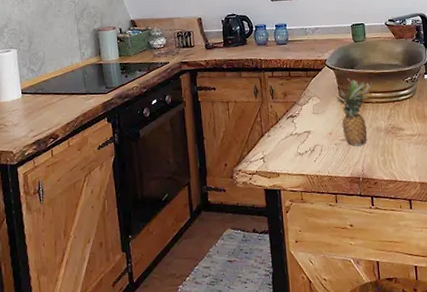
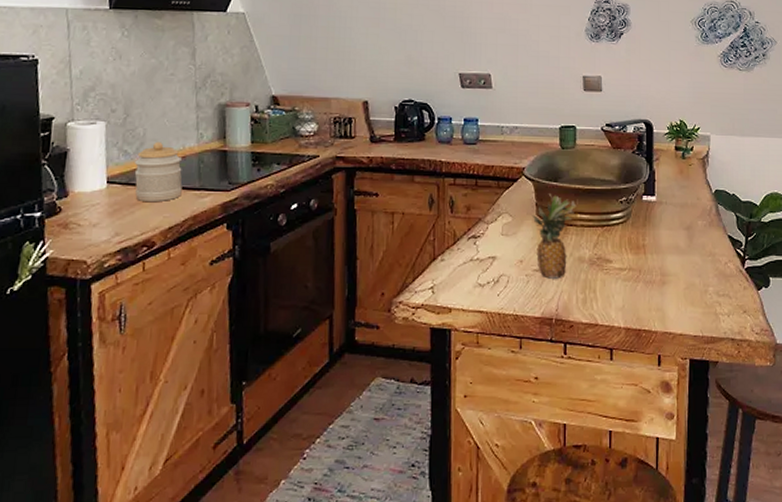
jar: none [39,61,74,105] -> present [134,141,183,201]

